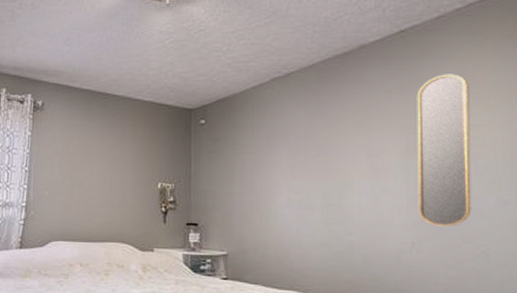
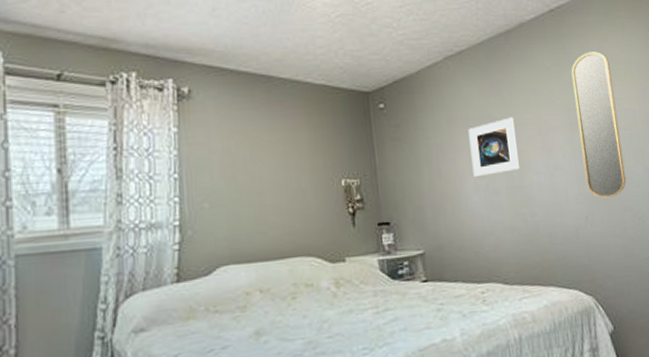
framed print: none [287,138,341,193] -> present [468,117,521,178]

